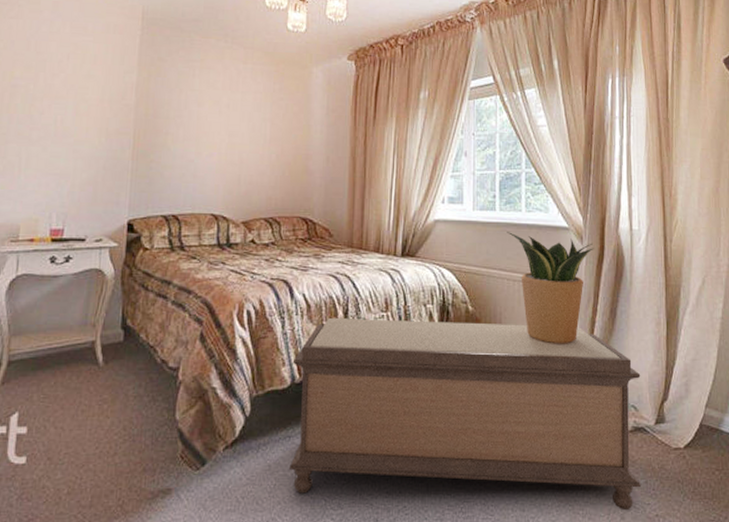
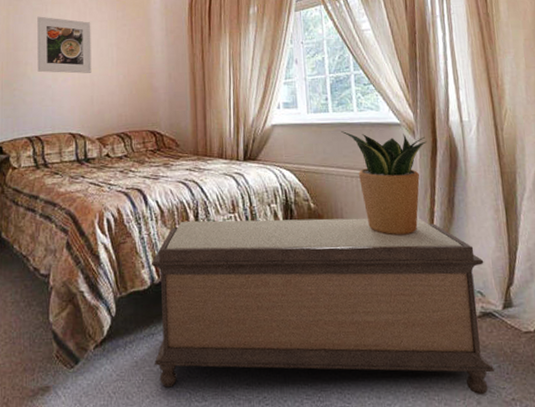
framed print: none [179,81,244,149] -> present [37,16,92,74]

